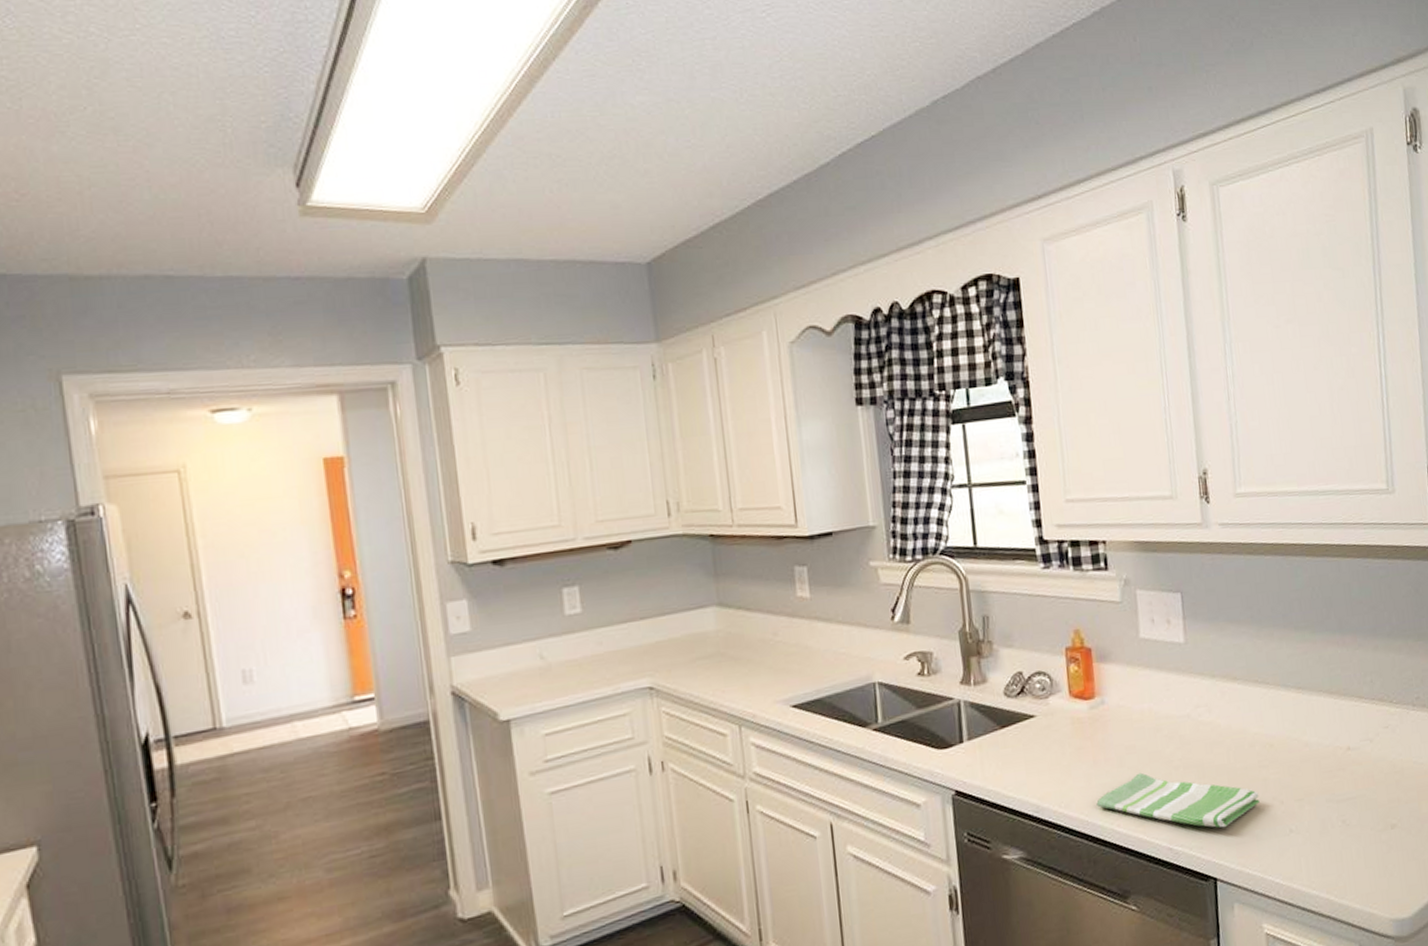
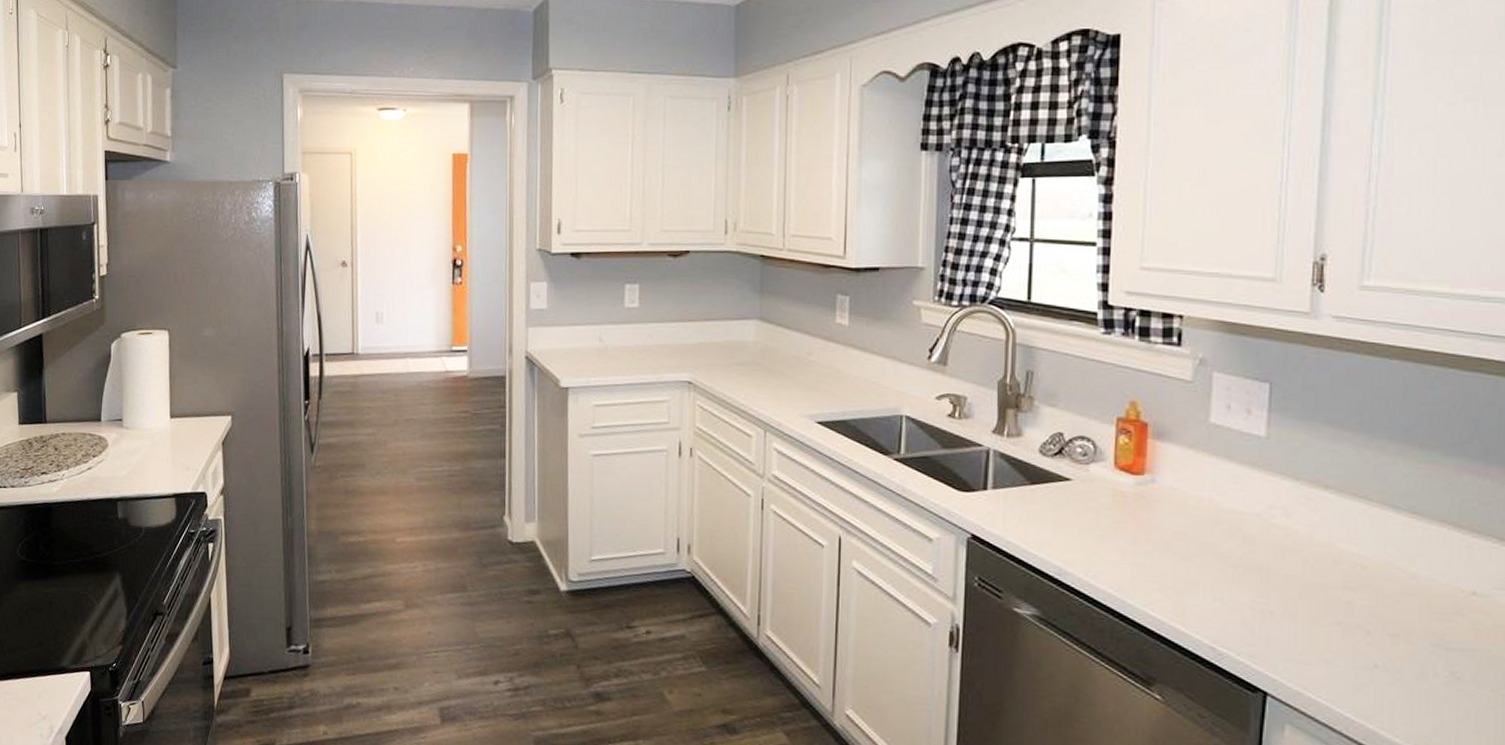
dish towel: present [1096,772,1260,828] -> none [1129,561,1338,643]

